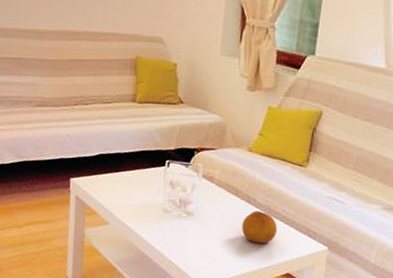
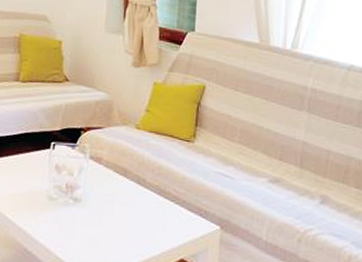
fruit: present [241,210,278,244] -> none [132,192,169,228]

